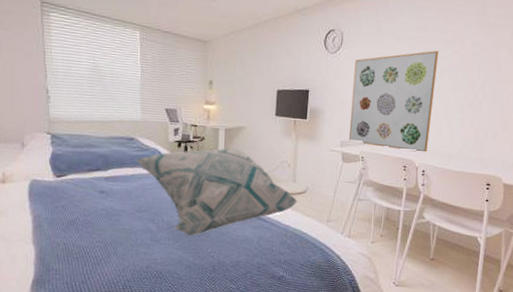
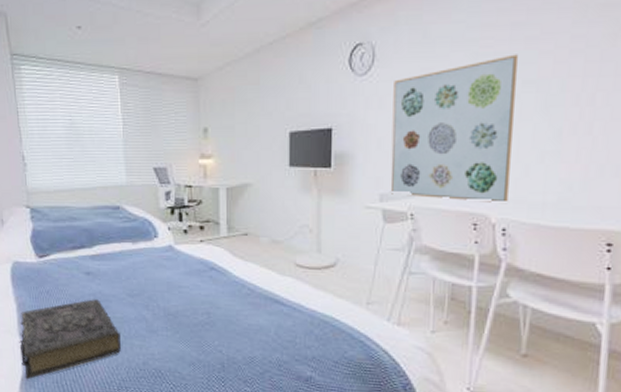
book: none [32,213,128,282] -> present [19,299,121,380]
decorative pillow: present [135,148,298,236] -> none [122,212,326,326]

